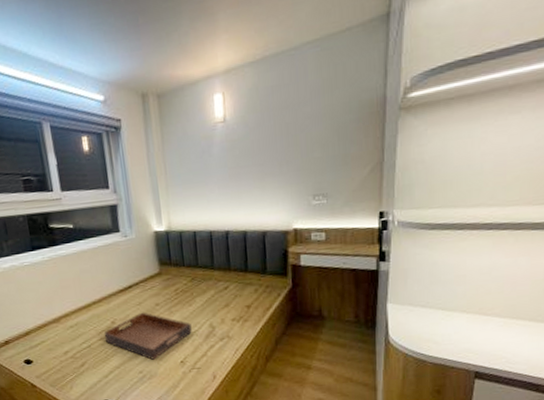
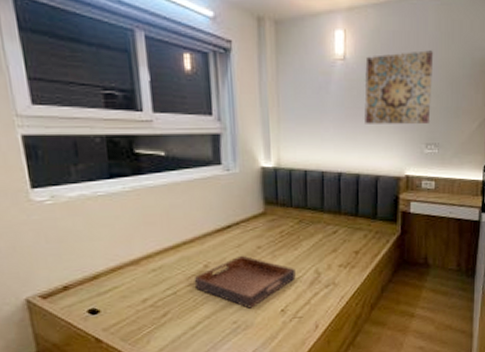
wall art: none [245,99,317,182] -> present [363,50,434,124]

